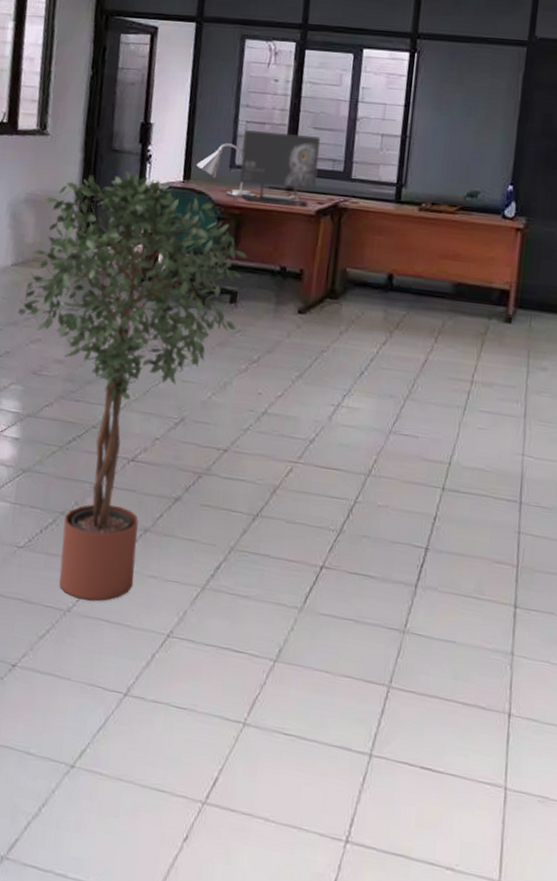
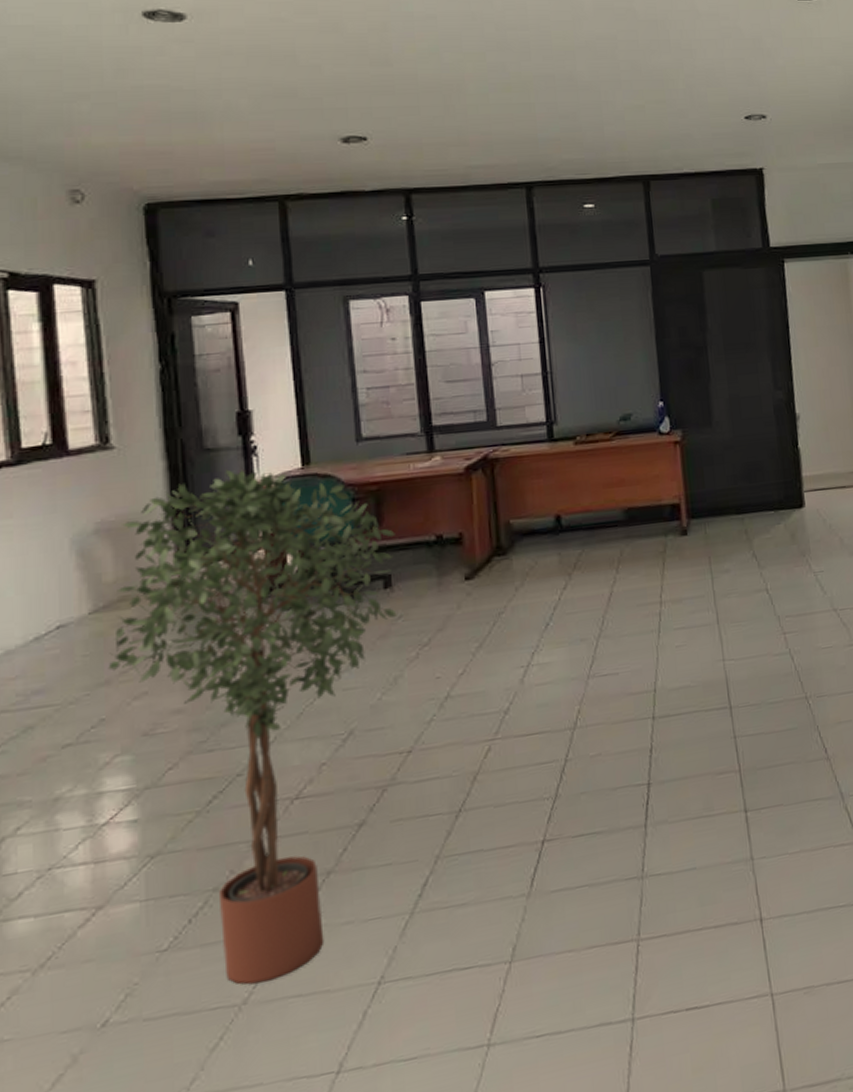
table lamp: present [195,143,257,198] -> none [313,415,394,473]
desktop computer: present [233,130,320,208] -> none [366,390,460,475]

